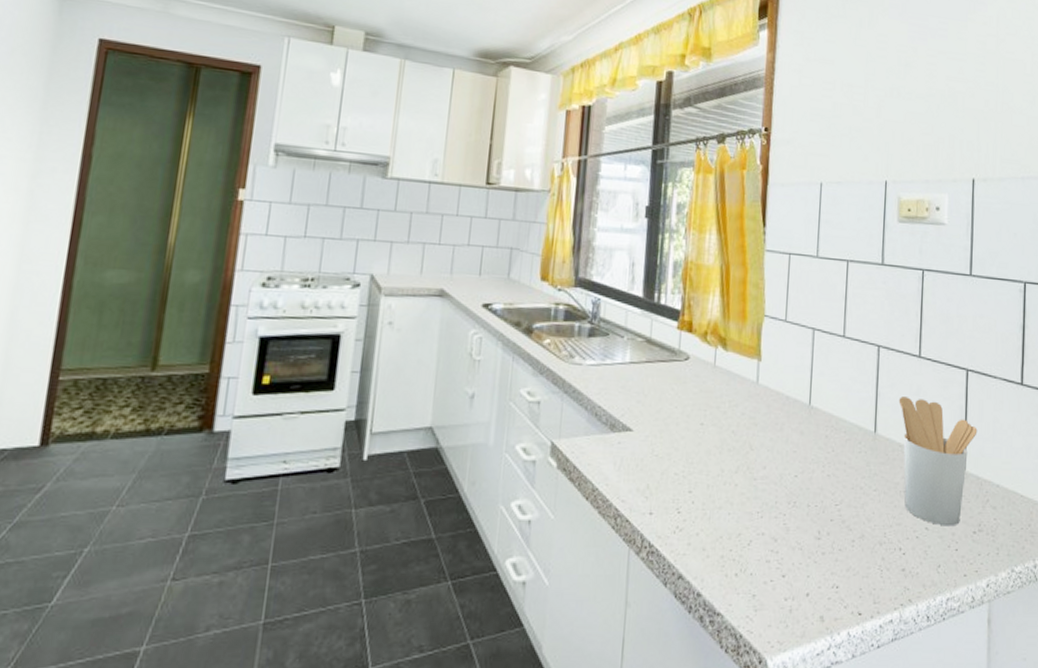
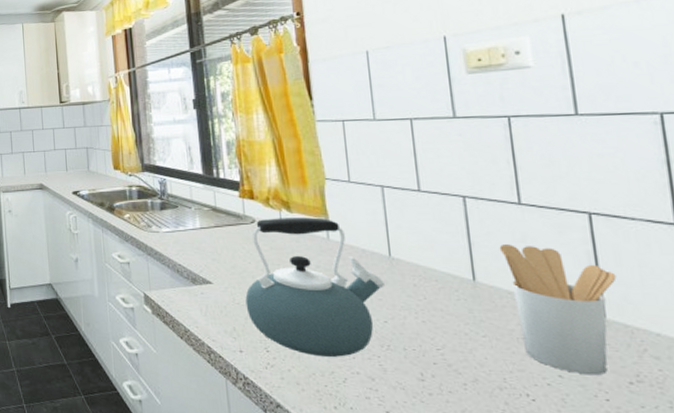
kettle: none [664,356,802,518] -> present [245,217,386,358]

